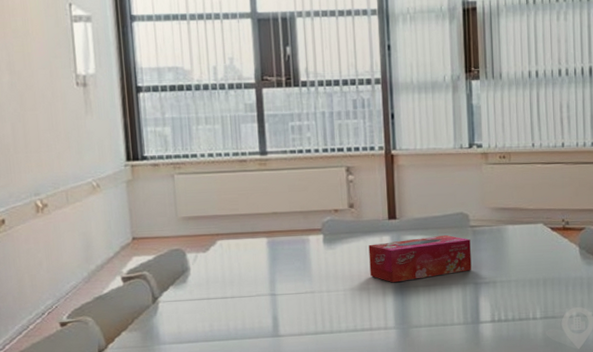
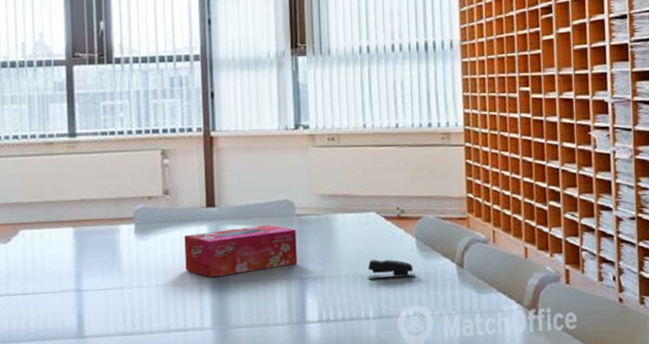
stapler: none [535,266,579,284] -> present [367,259,416,279]

